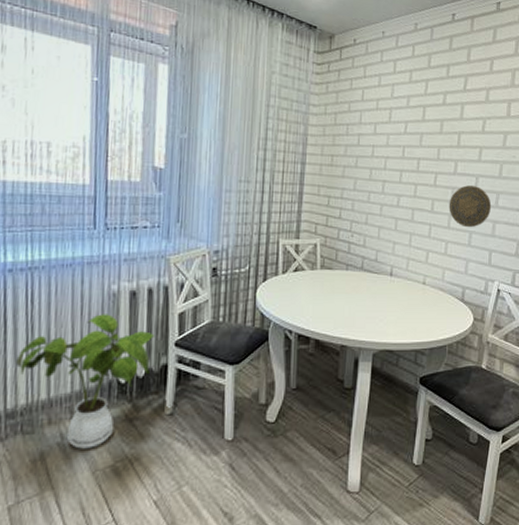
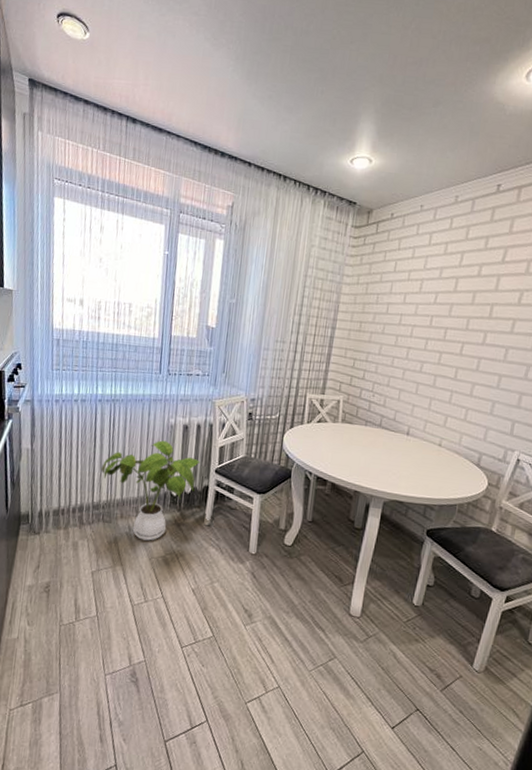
decorative plate: present [449,185,492,228] -> none [473,356,520,398]

